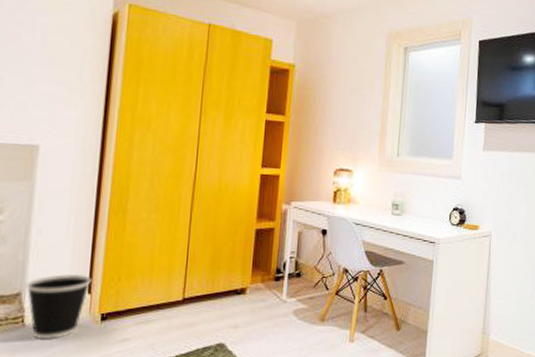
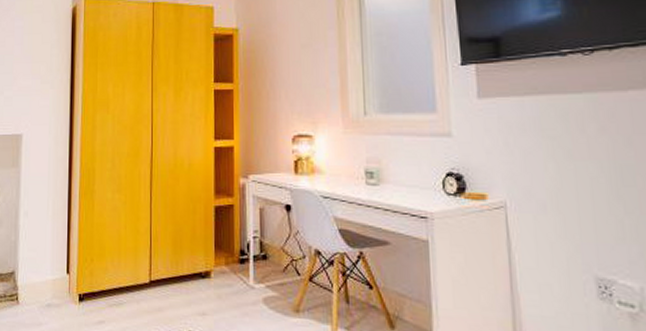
wastebasket: present [26,273,92,339] -> none [18,254,69,318]

